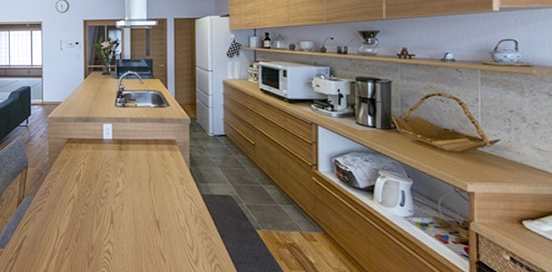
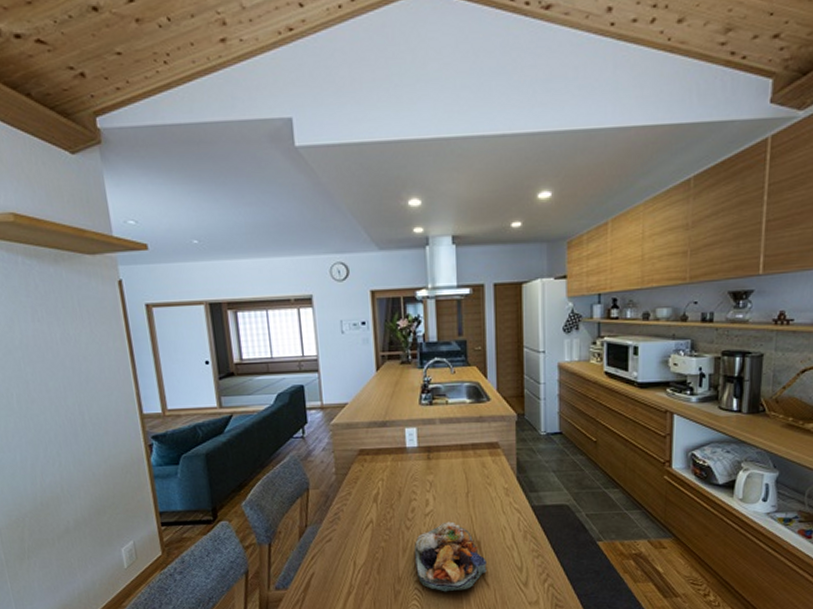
food plate: none [105,202,164,263] -> present [414,521,487,592]

